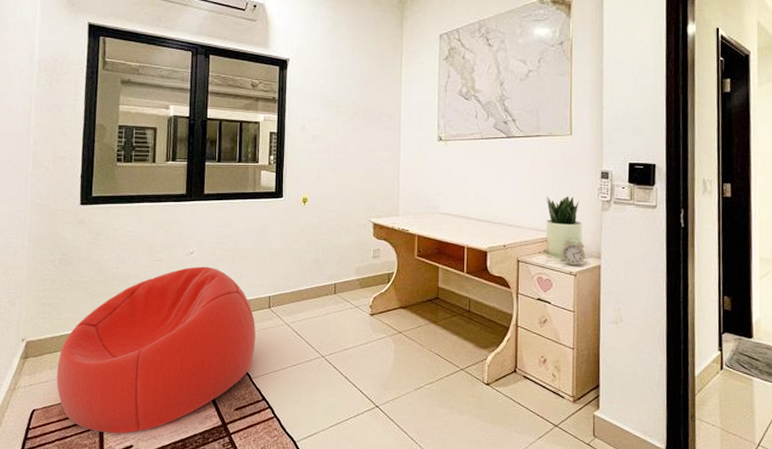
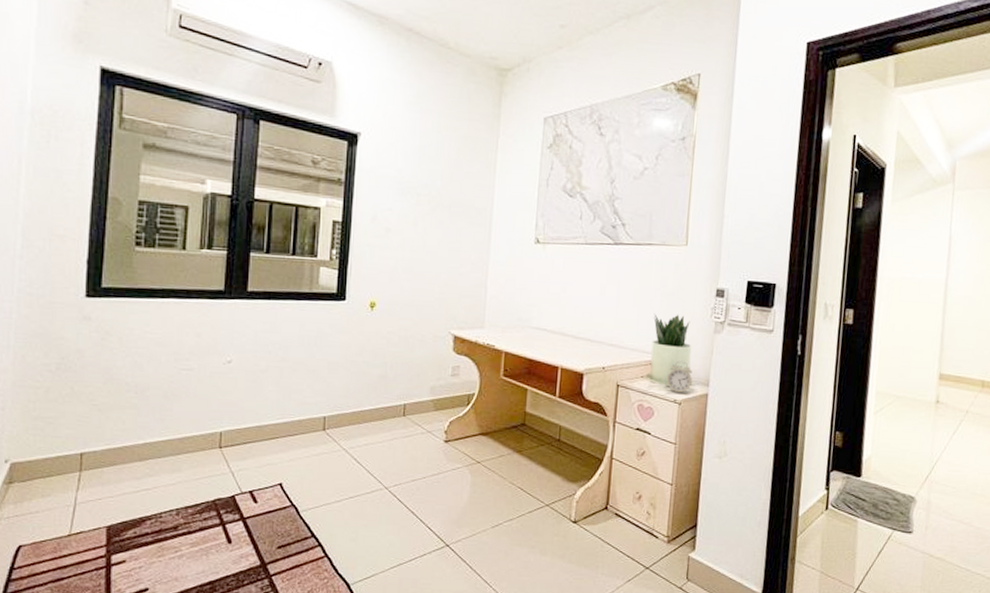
bean bag chair: present [56,266,255,434] -> none [51,378,306,575]

